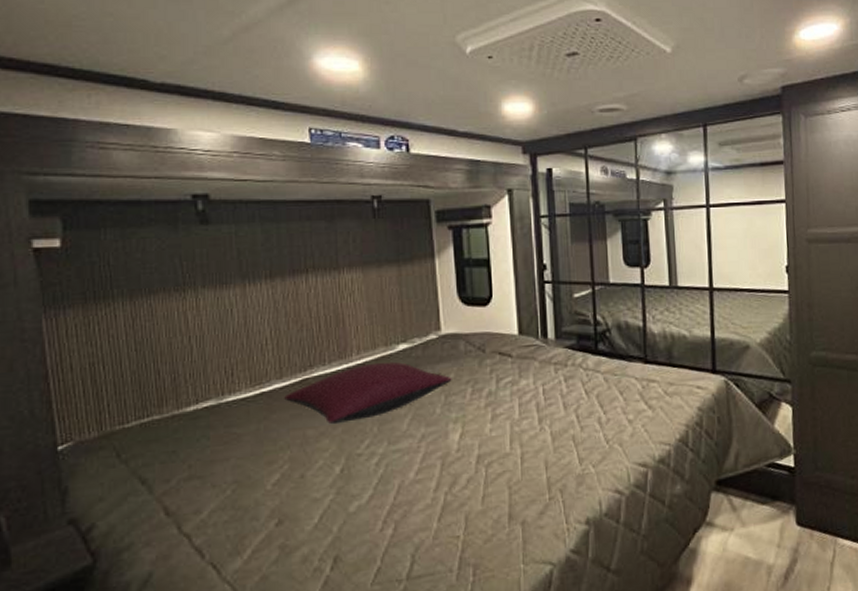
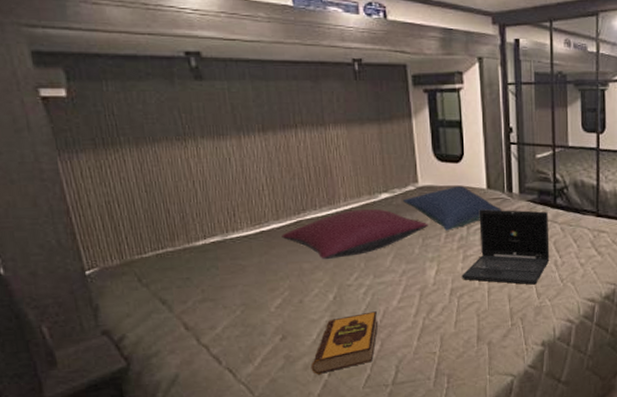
hardback book: none [310,486,392,569] -> present [311,311,379,374]
pillow: none [424,333,536,386] -> present [403,186,502,231]
laptop: none [490,358,593,448] -> present [461,209,550,285]

